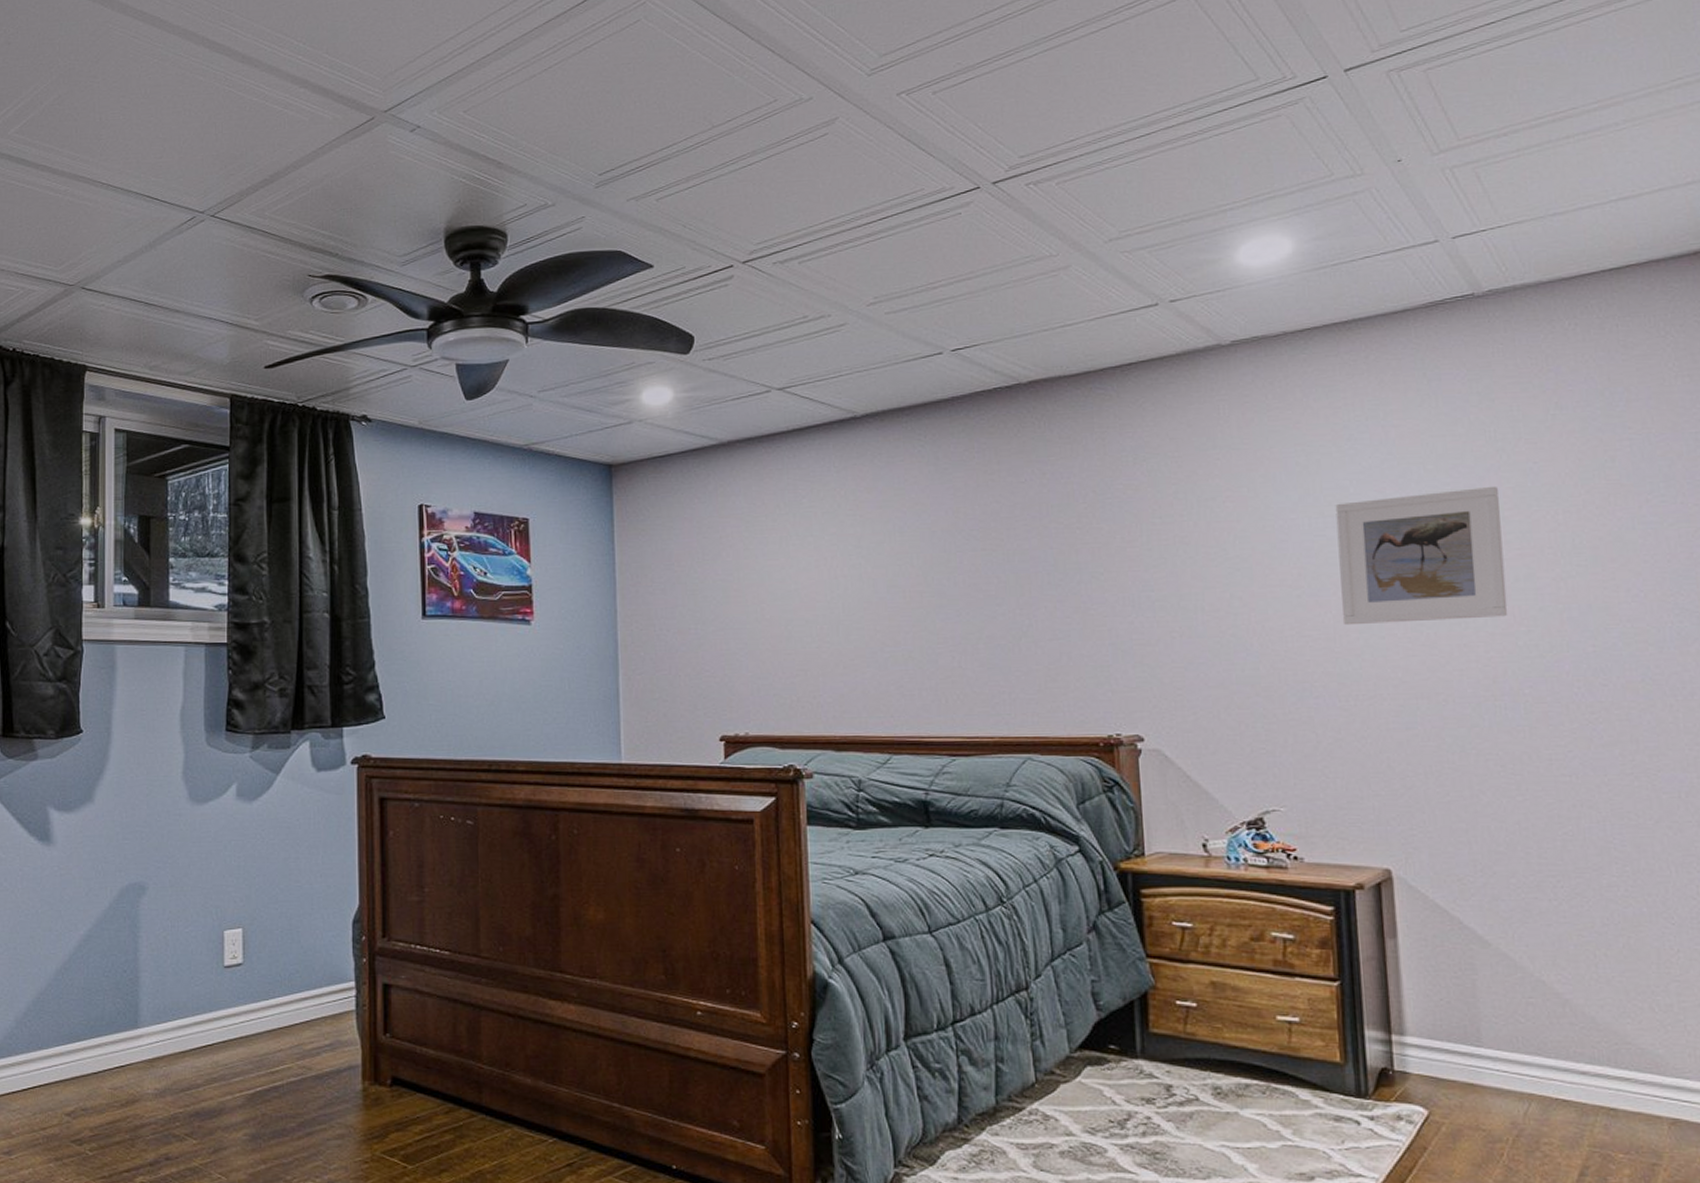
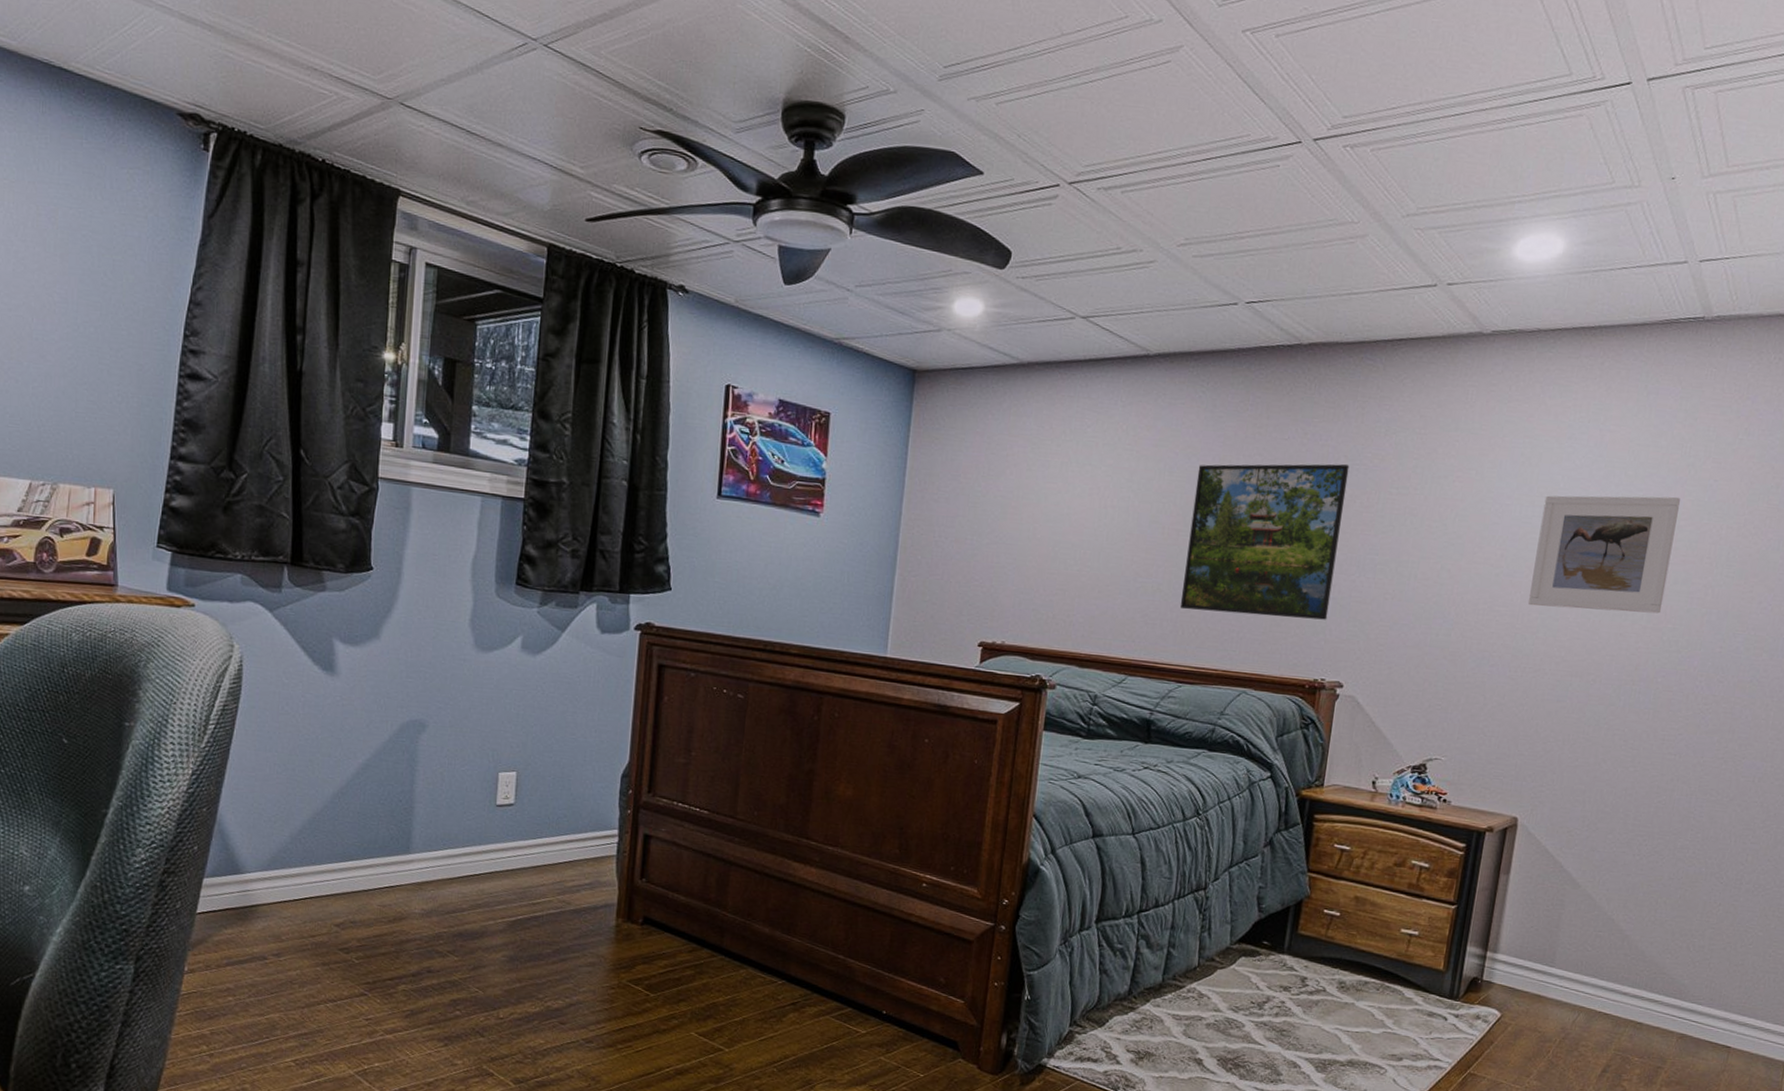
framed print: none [931,499,1110,676] -> present [1180,464,1350,620]

